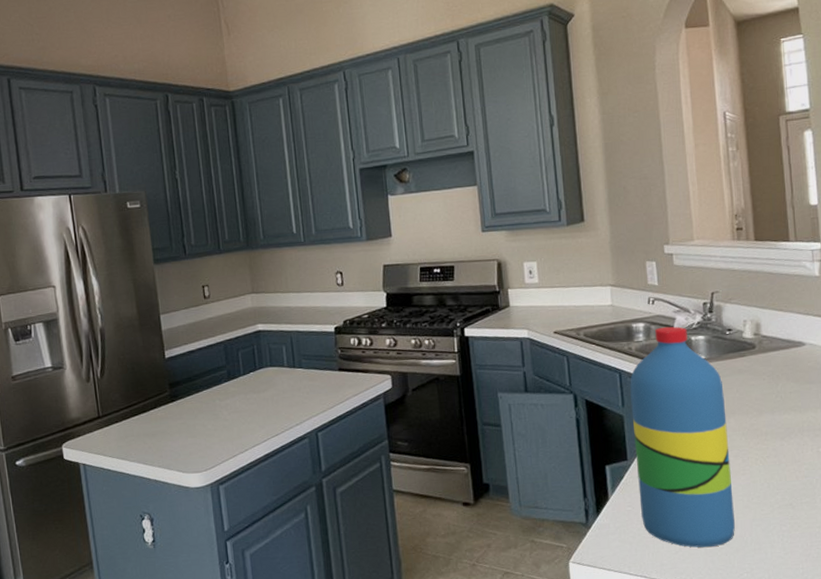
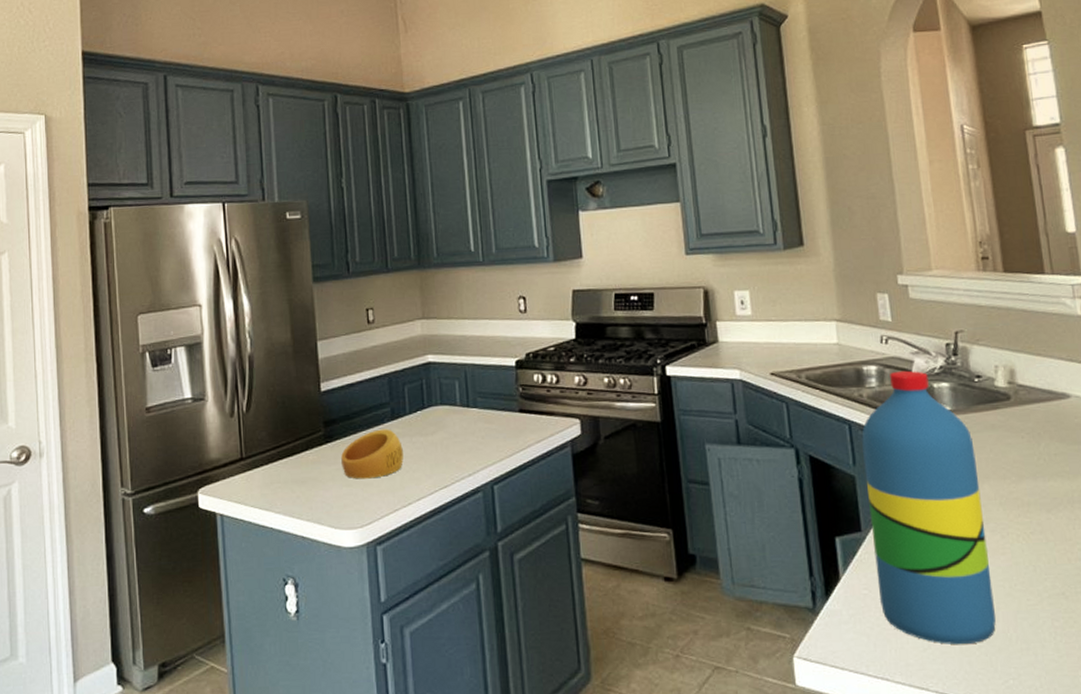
ring: none [185,388,240,431] -> present [341,429,403,479]

